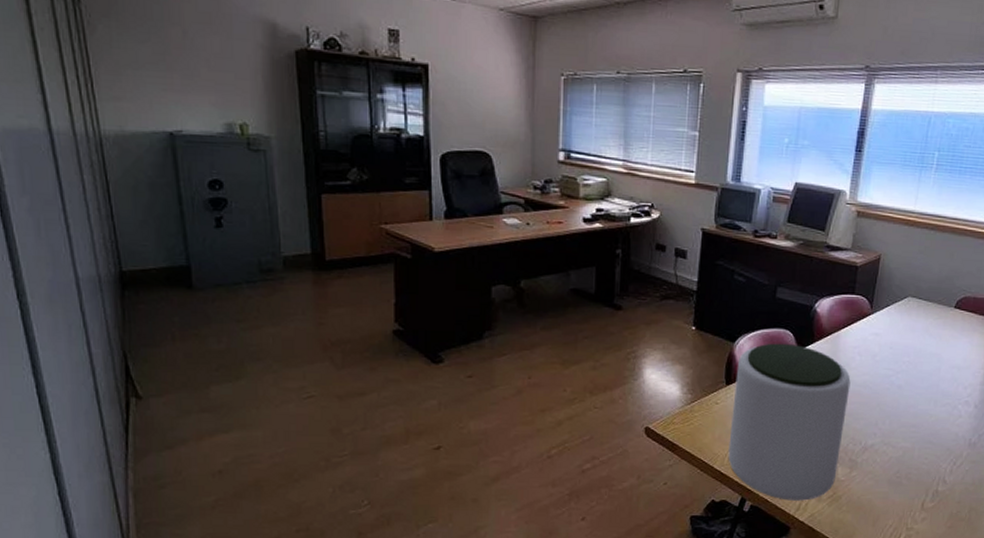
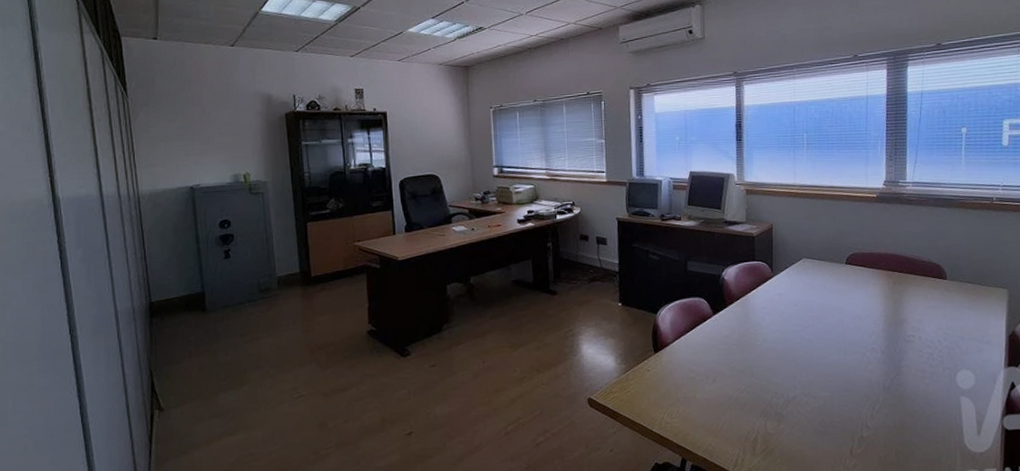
plant pot: present [728,343,851,501] -> none [662,310,766,458]

